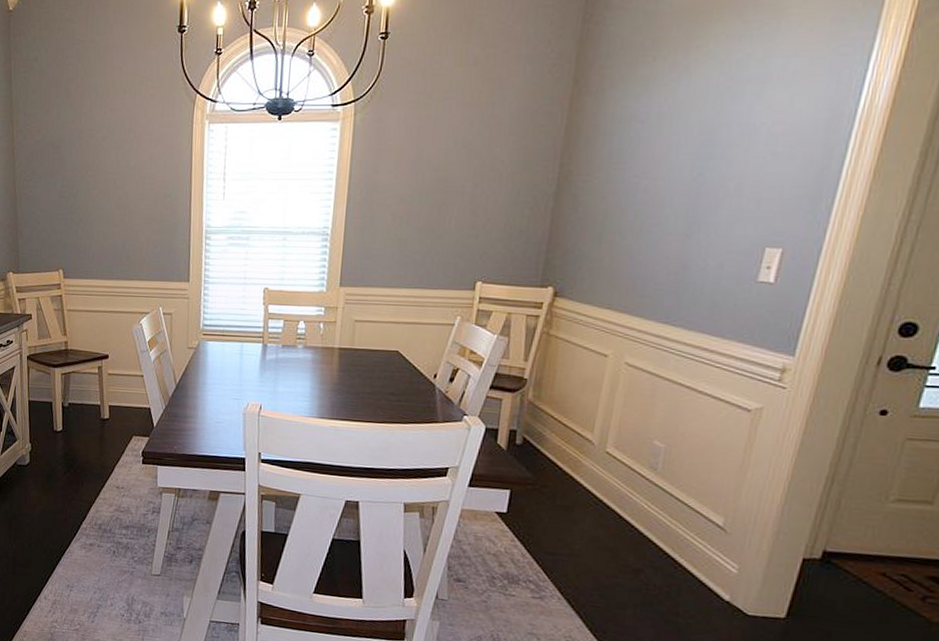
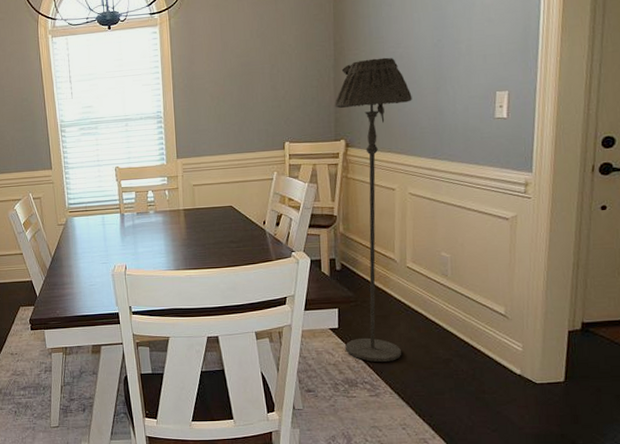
floor lamp: none [511,188,652,562] -> present [335,57,412,363]

